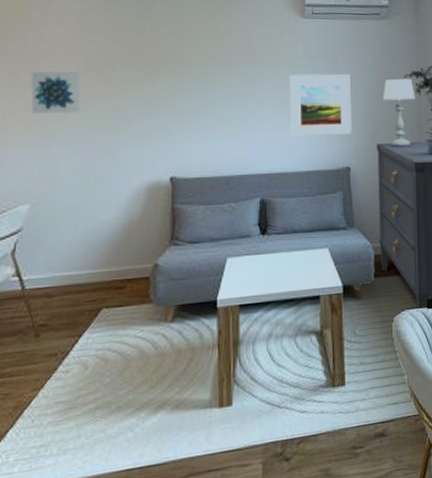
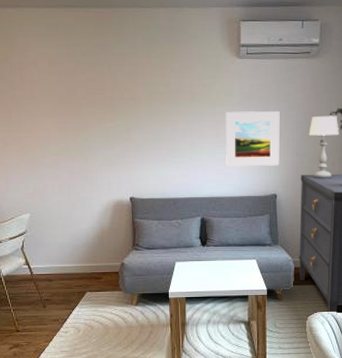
wall art: present [30,71,81,113] -> none [19,108,59,143]

